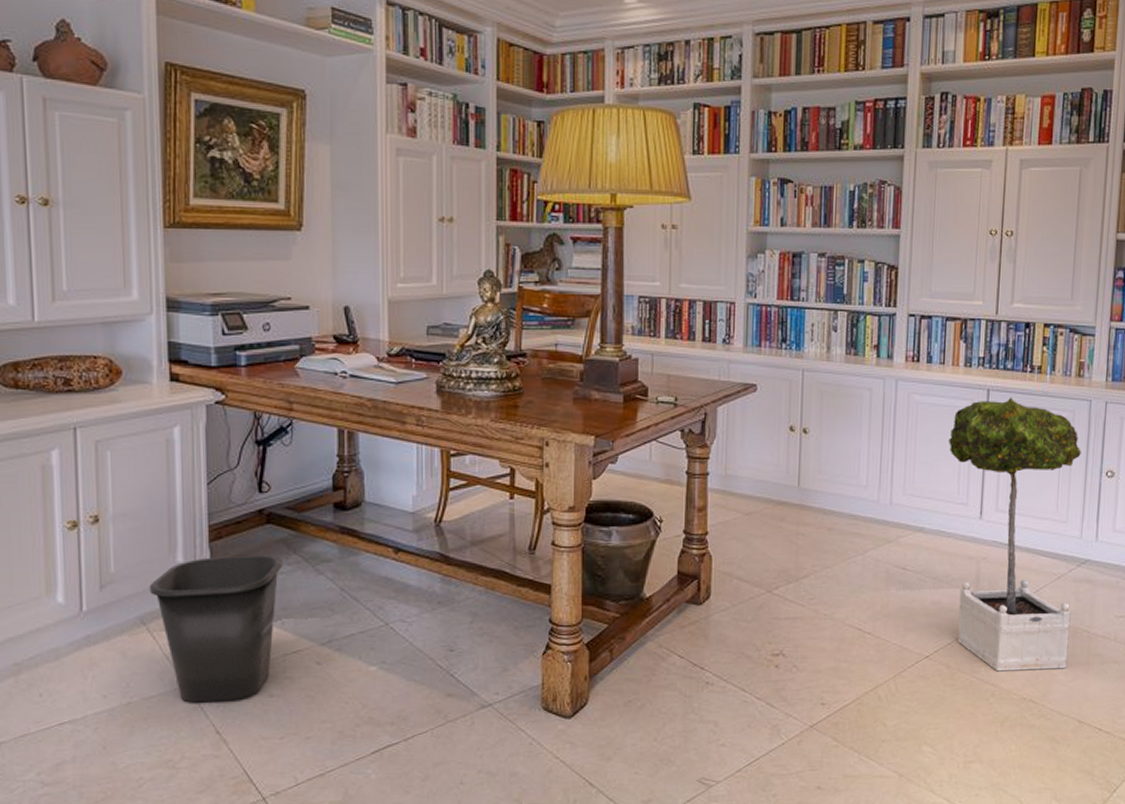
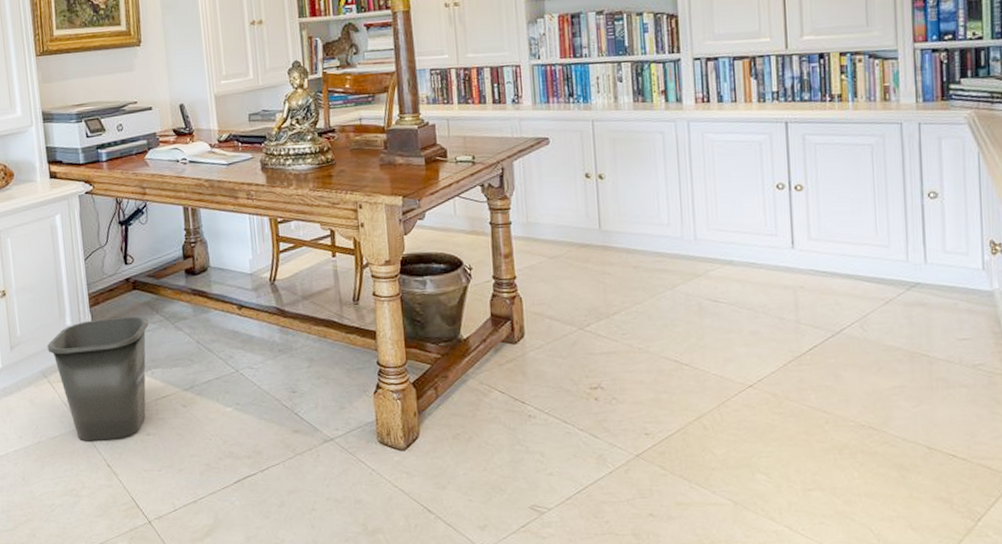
potted tree: present [949,397,1081,672] -> none [750,127,908,399]

